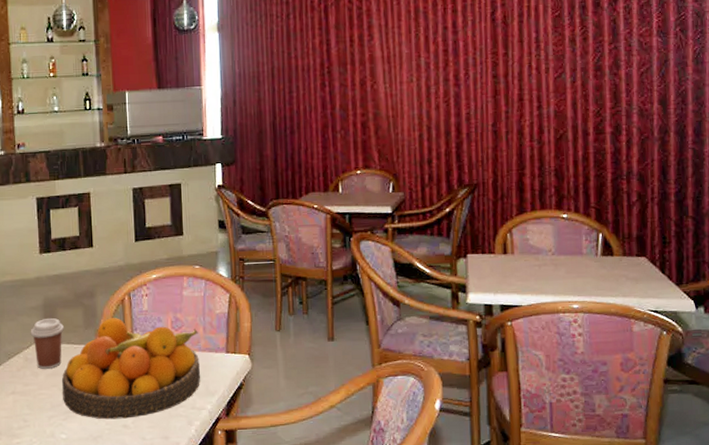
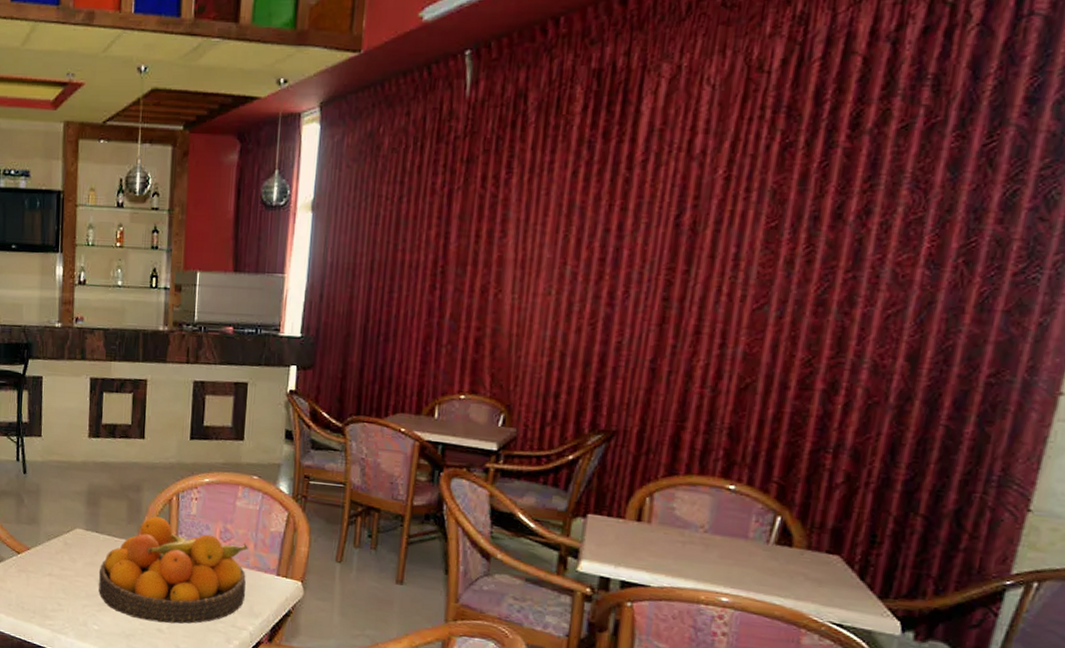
coffee cup: present [30,318,64,369] -> none [72,505,106,558]

